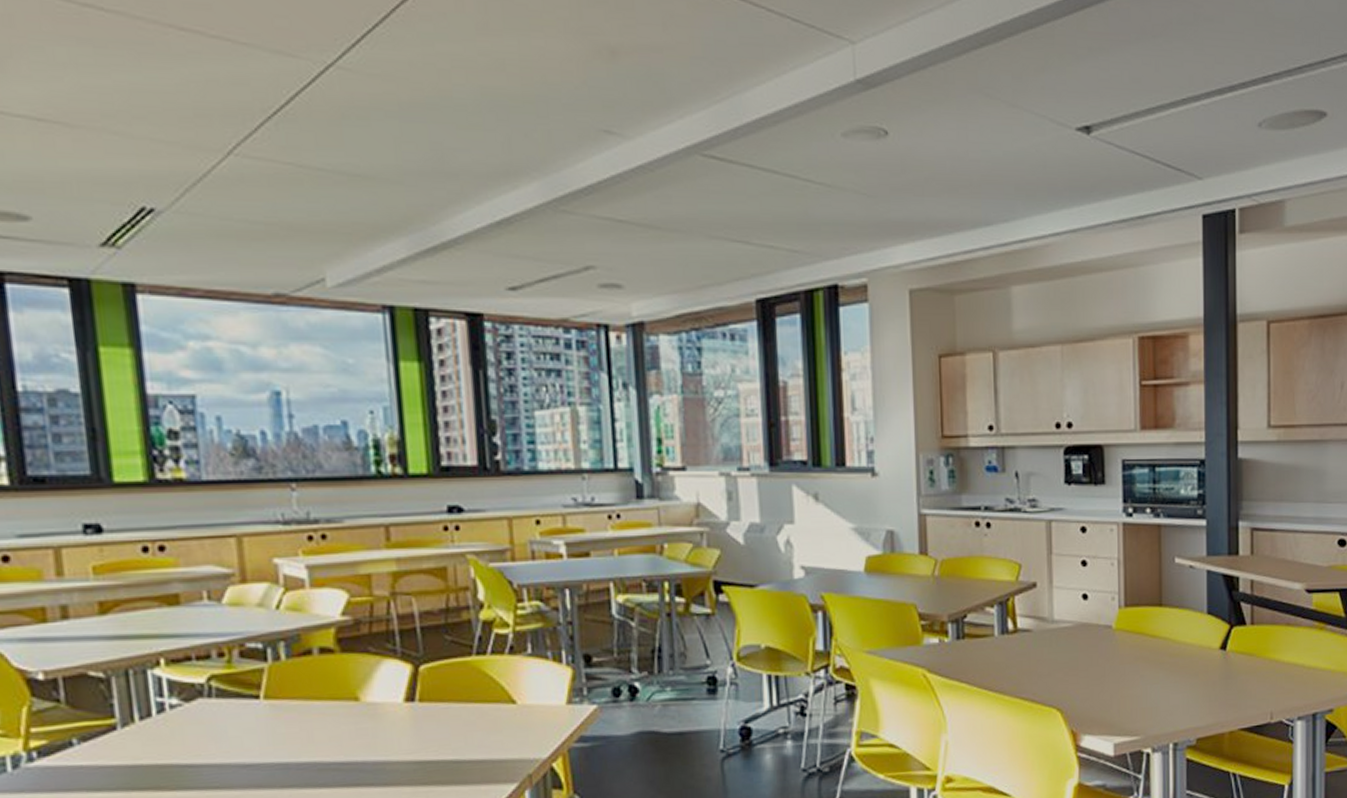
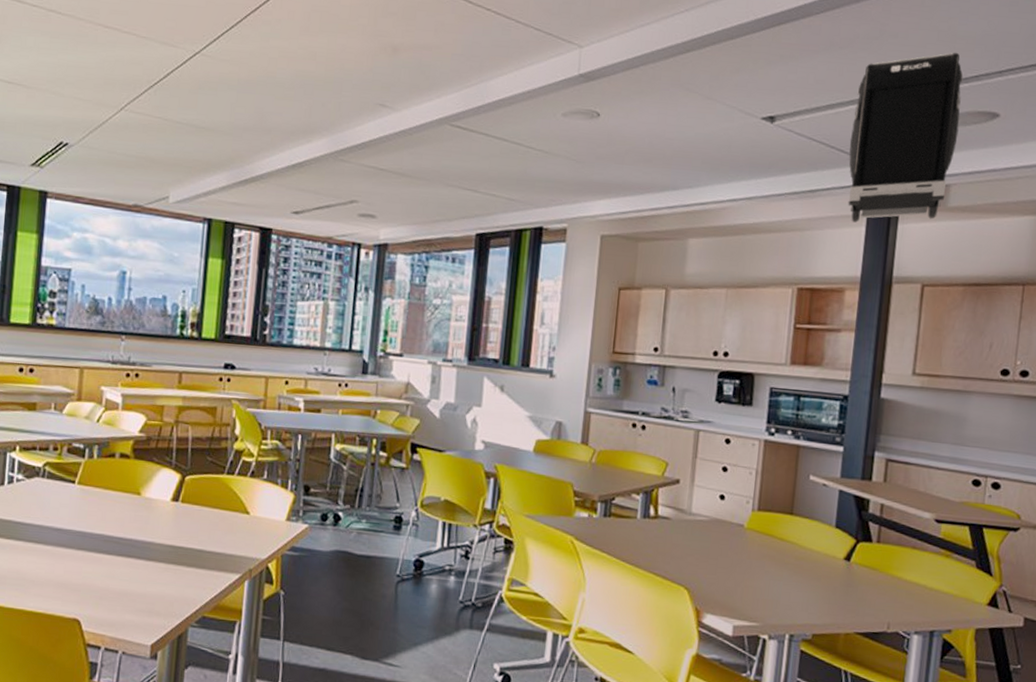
luggage: none [1175,38,1287,253] -> present [848,52,963,223]

